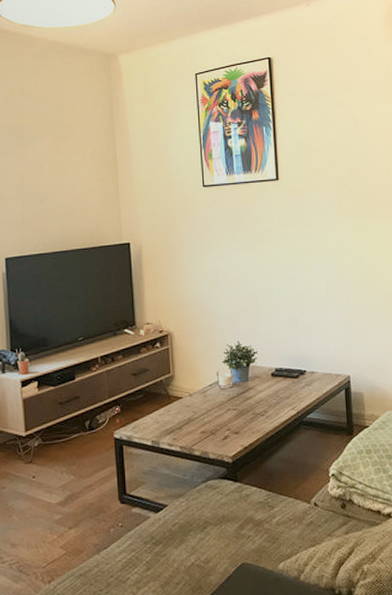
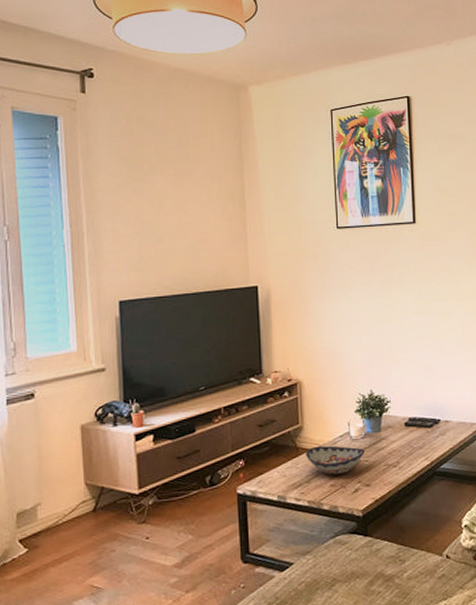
decorative bowl: none [177,394,234,423] -> present [306,445,366,475]

